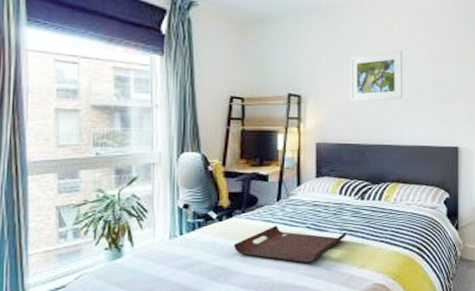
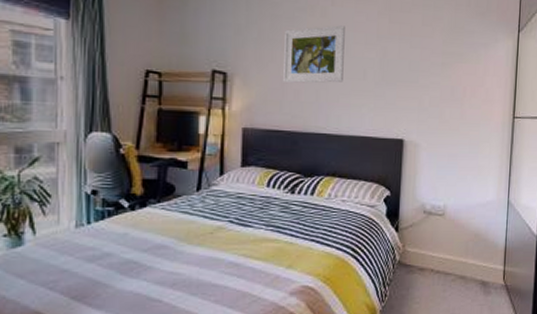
serving tray: present [234,225,347,264] -> none [148,217,274,261]

